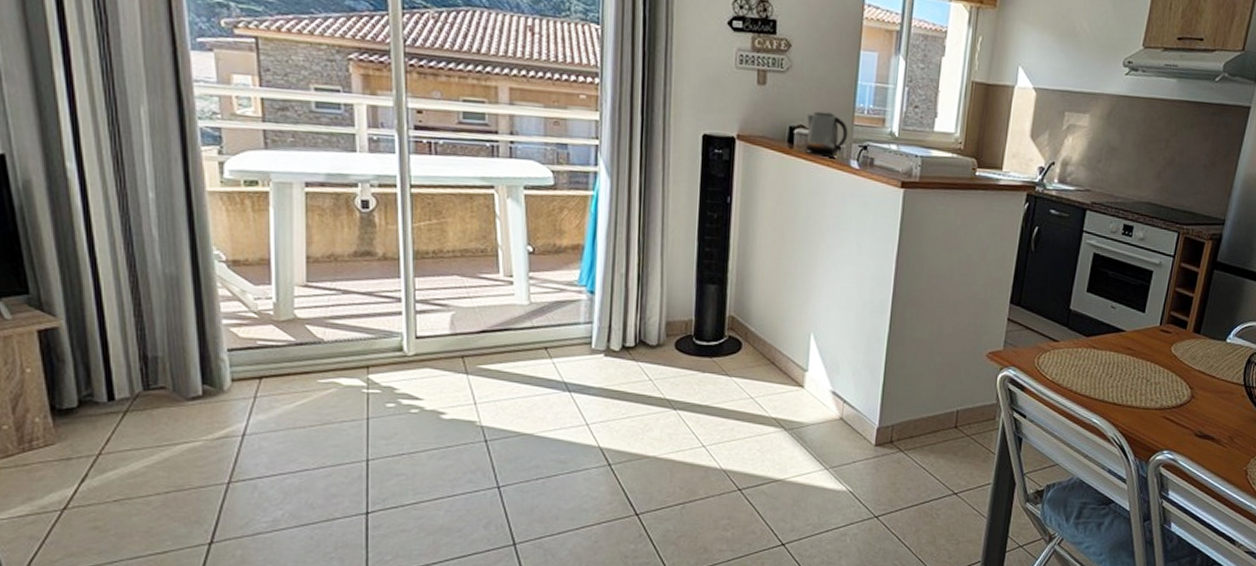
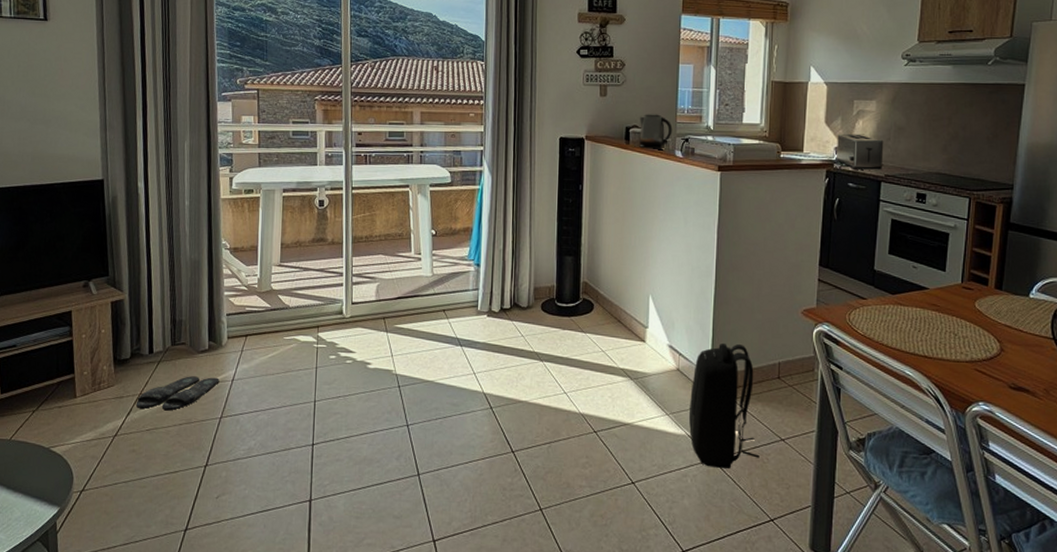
slippers: none [95,430,223,476] -> present [137,376,220,411]
backpack: none [851,388,929,525] -> present [688,342,760,468]
toaster: none [1039,150,1094,196] -> present [837,133,884,170]

